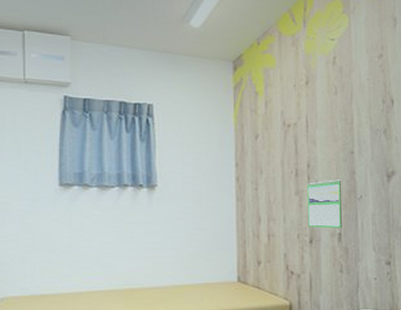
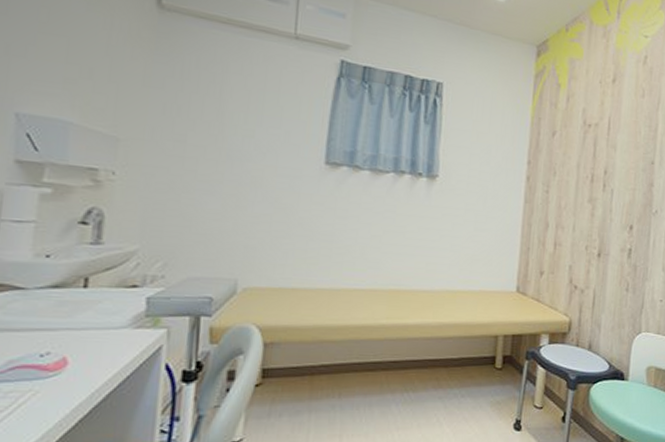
calendar: present [307,179,342,229] -> none [597,189,638,244]

